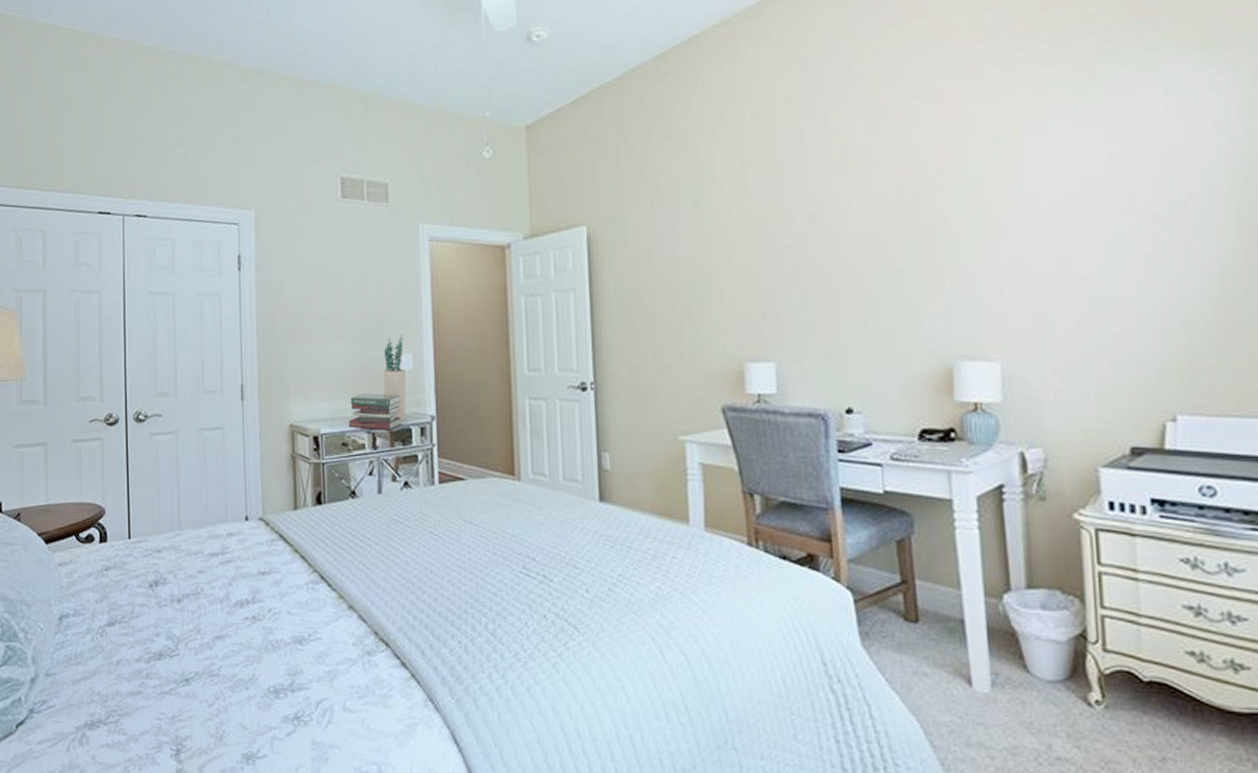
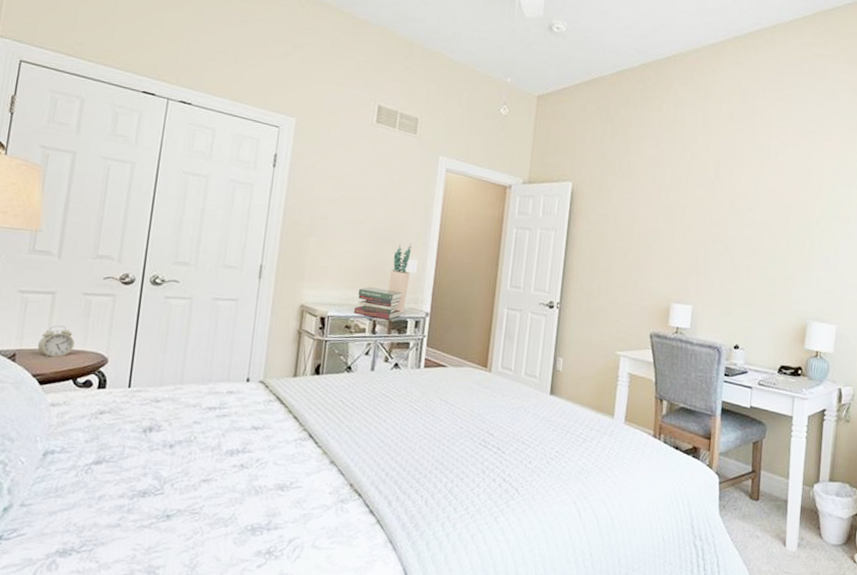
alarm clock: none [38,477,72,515] -> present [37,325,75,358]

